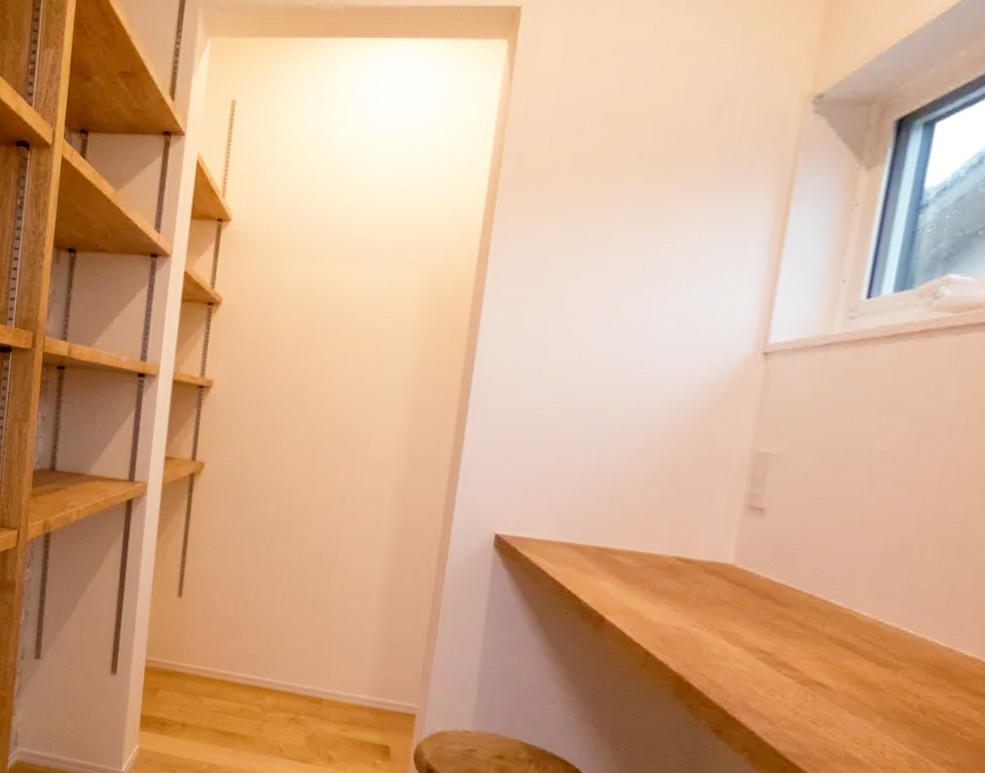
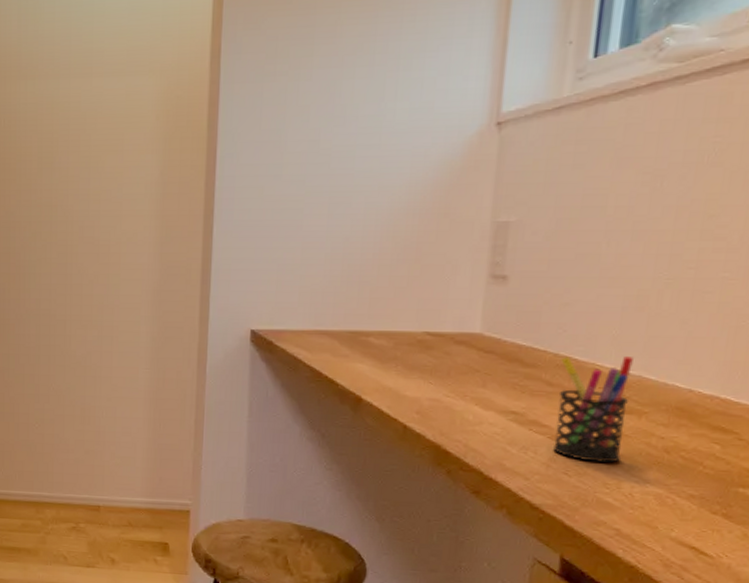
pen holder: none [802,599,892,717] -> present [553,355,634,463]

